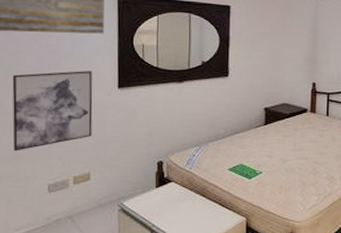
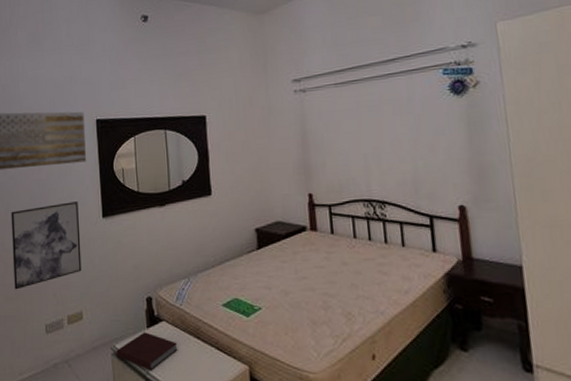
notebook: none [123,191,184,224] -> present [116,332,178,371]

